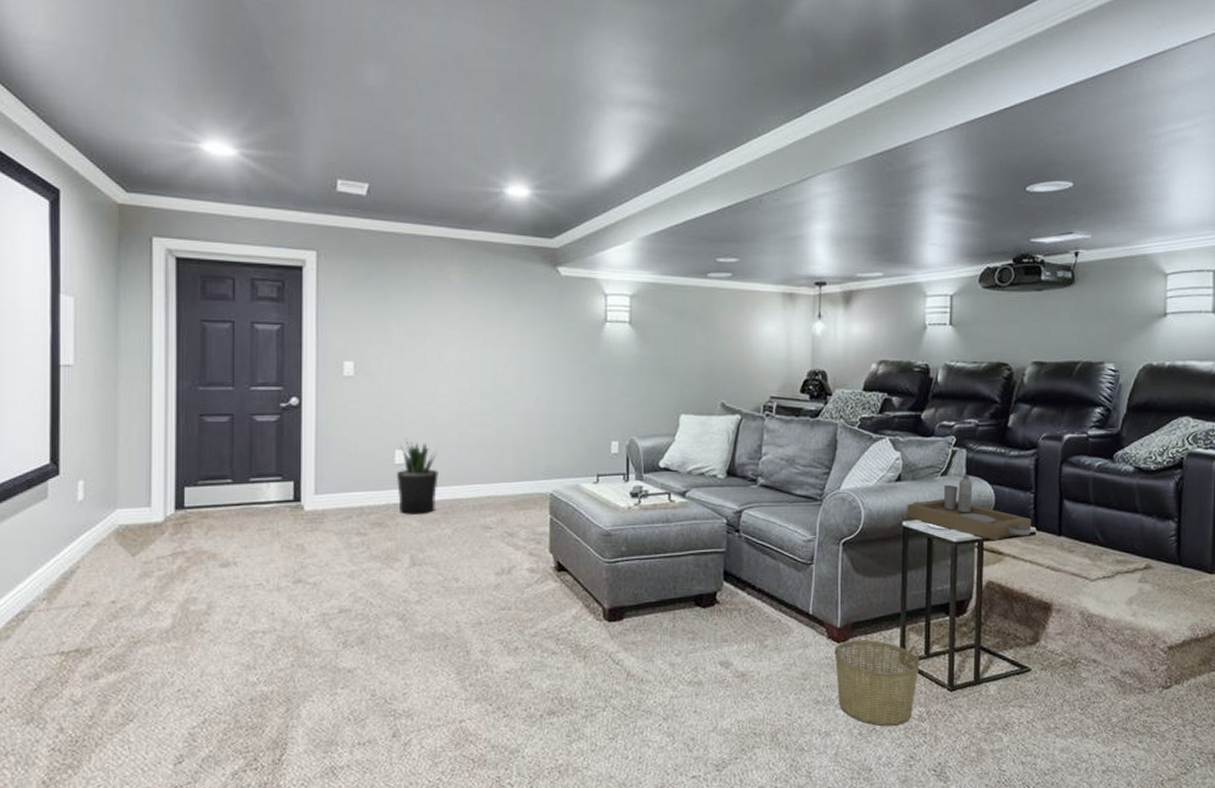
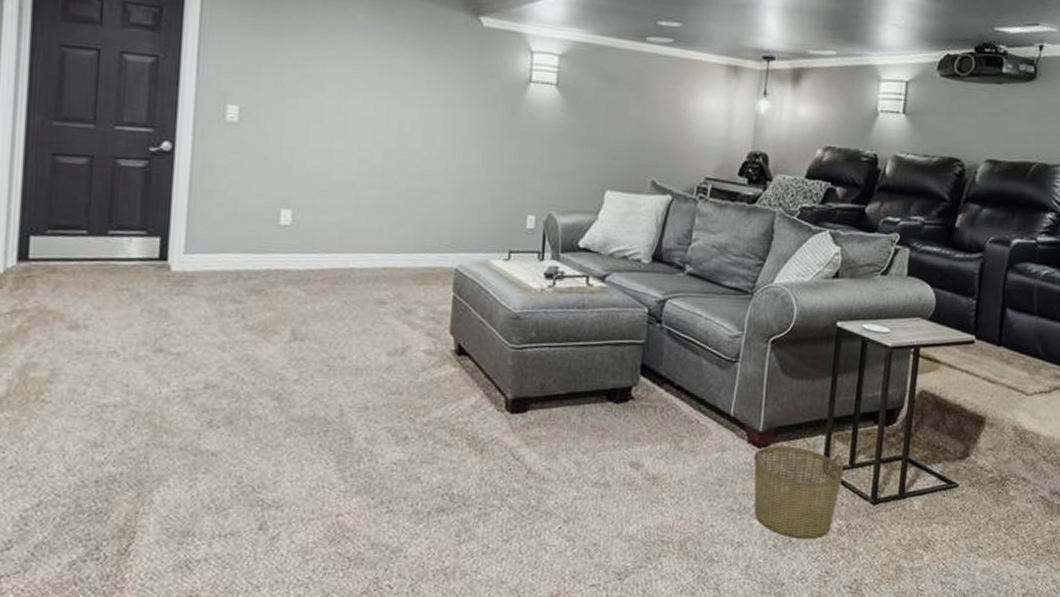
planter: present [396,439,439,514] -> none [280,197,330,283]
serving tray: present [907,475,1032,541] -> none [841,276,972,348]

